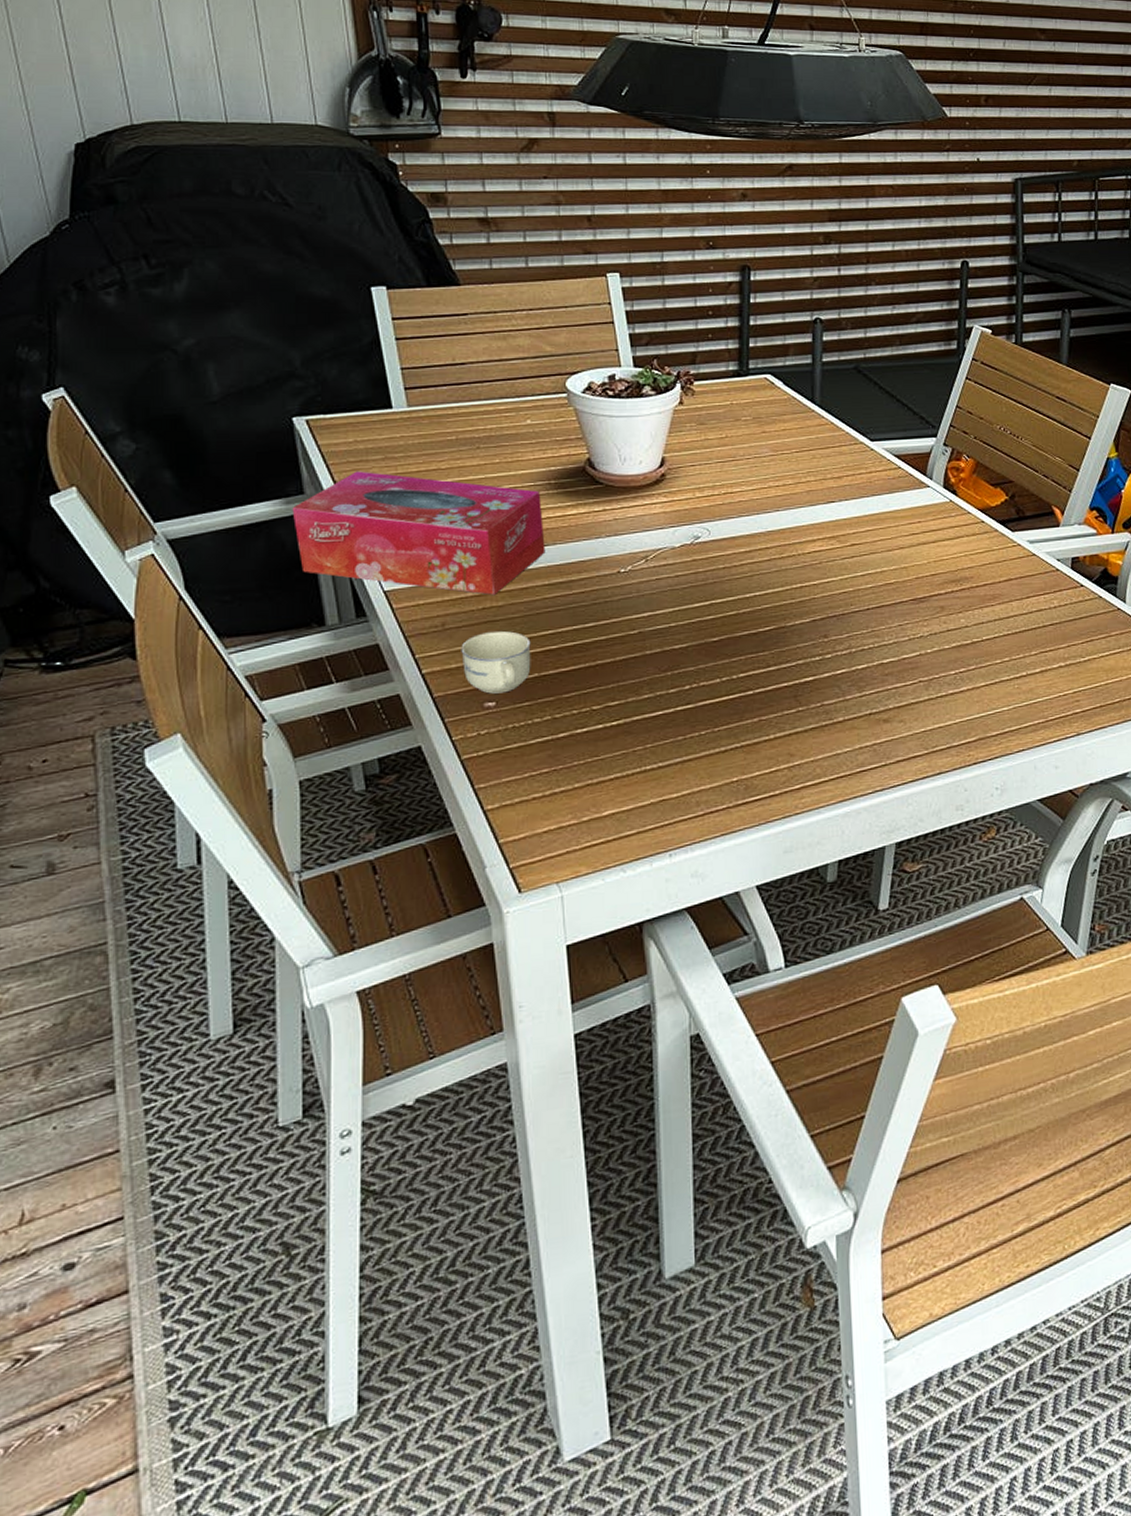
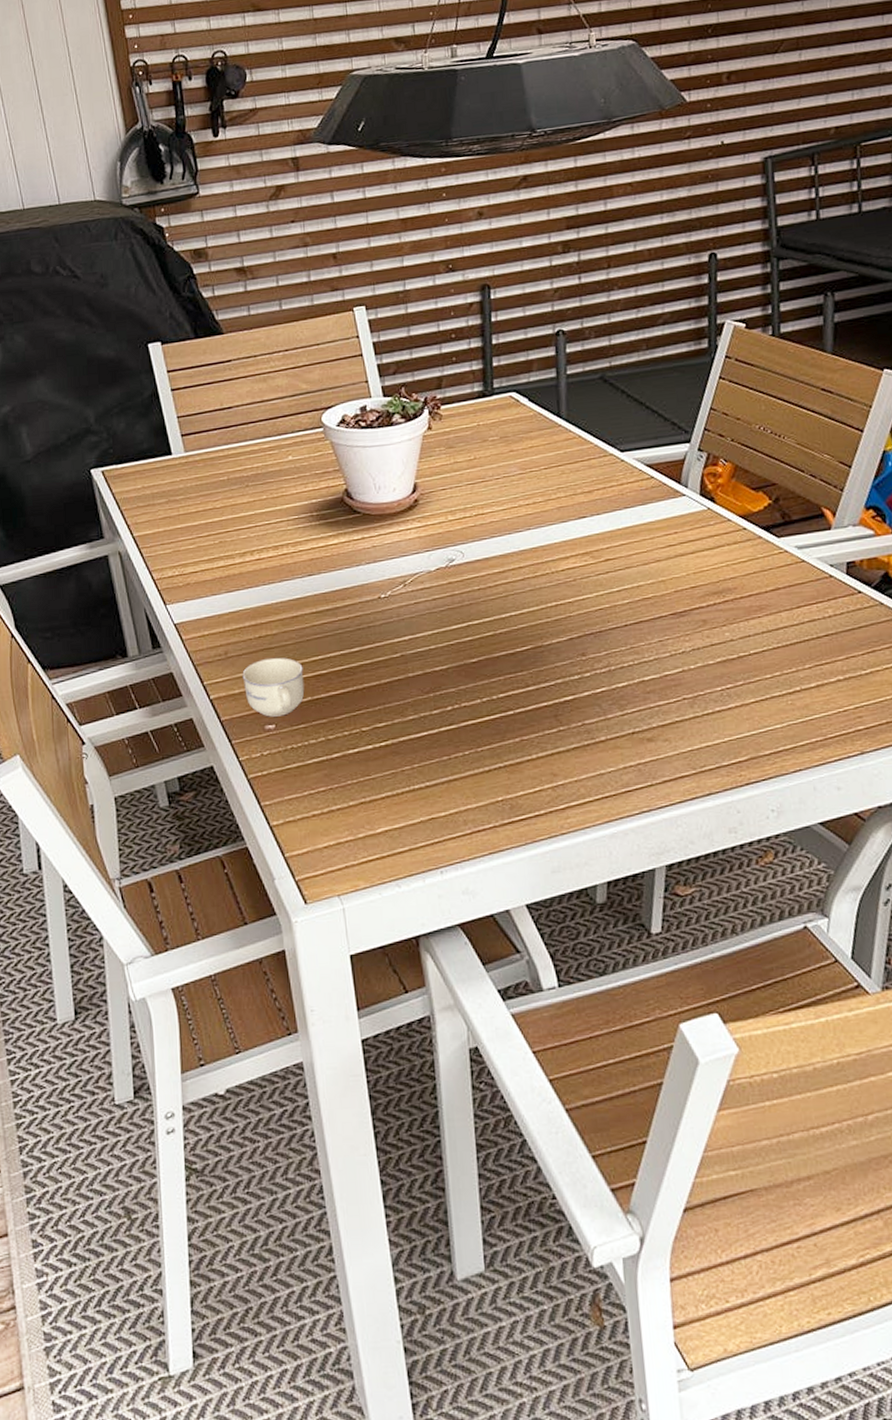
tissue box: present [292,471,546,596] -> none [95,514,312,625]

